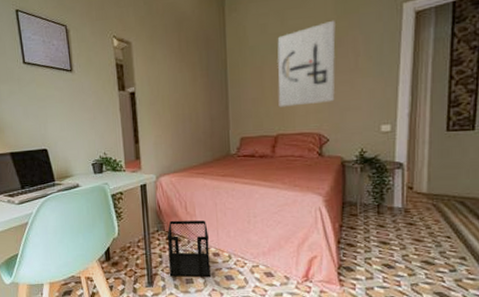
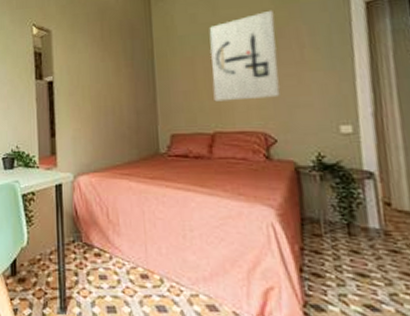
wastebasket: present [167,220,211,278] -> none [84,229,138,307]

